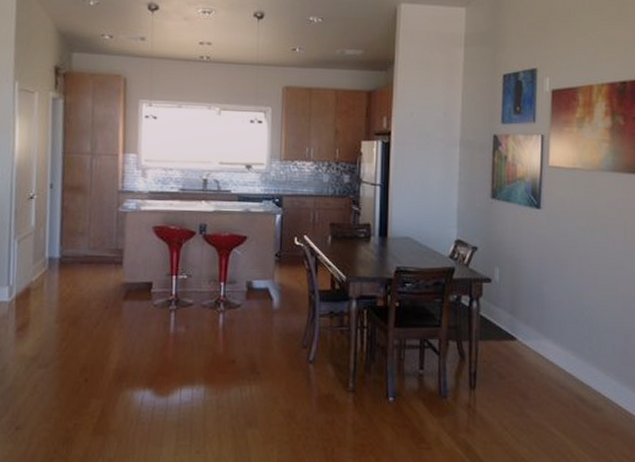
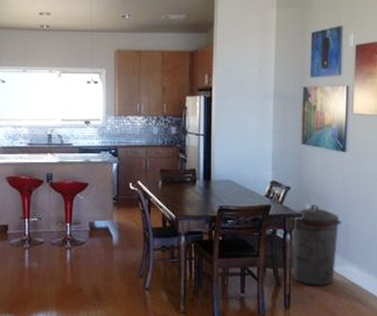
trash can: none [479,268,535,364] -> present [292,205,342,287]

